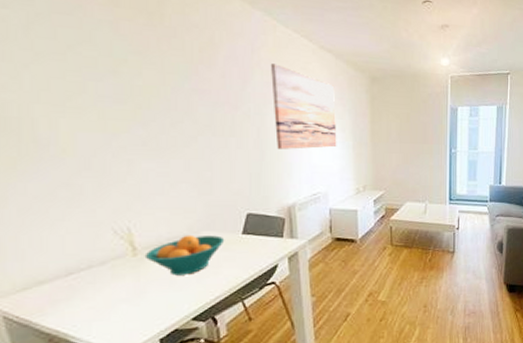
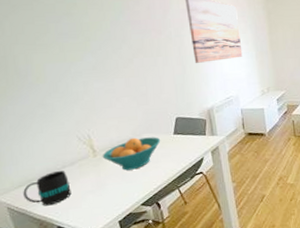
mug: none [28,270,98,317] -> present [23,170,72,206]

